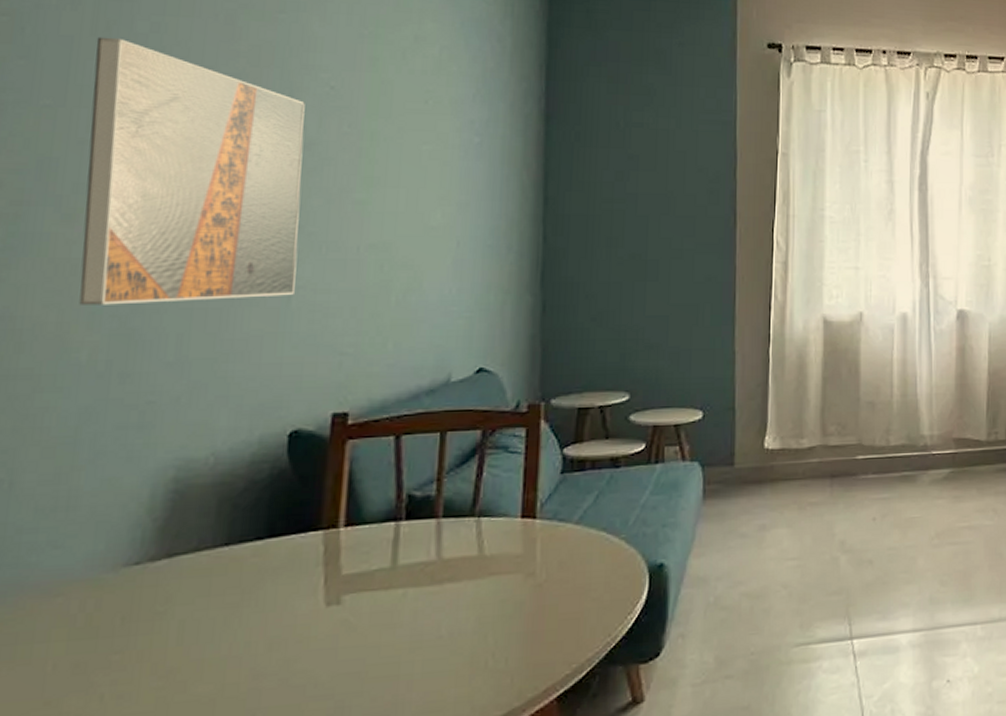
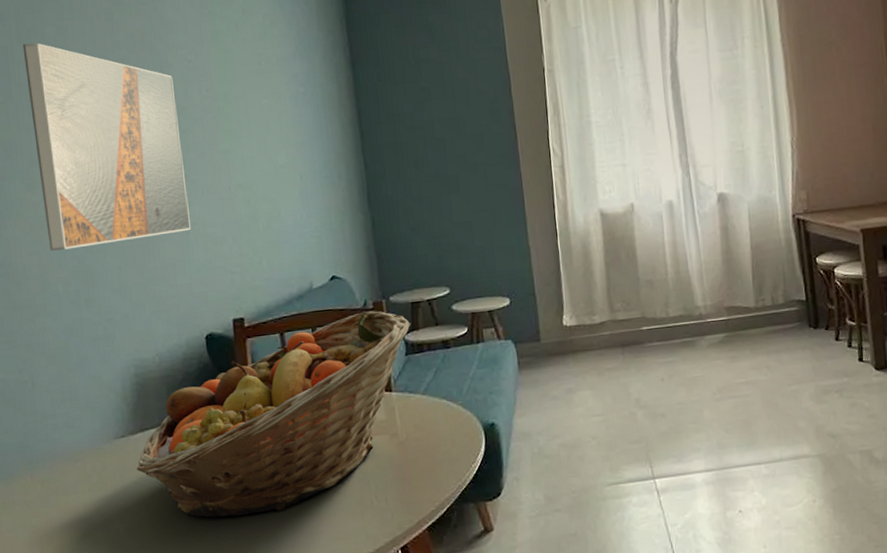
fruit basket: none [148,414,574,680] -> present [136,311,411,517]

